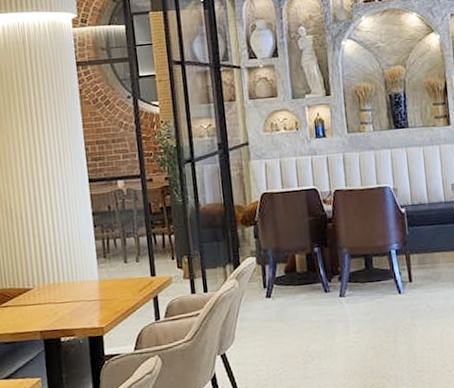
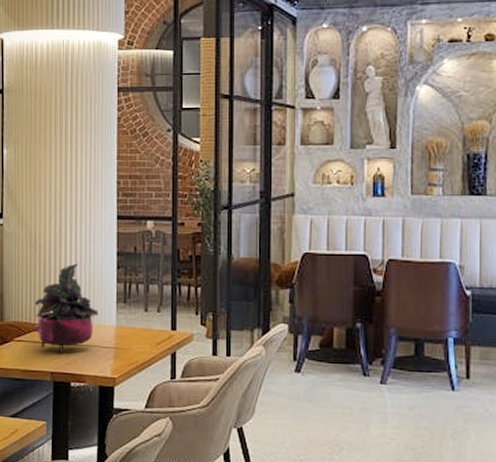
potted plant: none [17,227,81,313] -> present [34,263,99,353]

